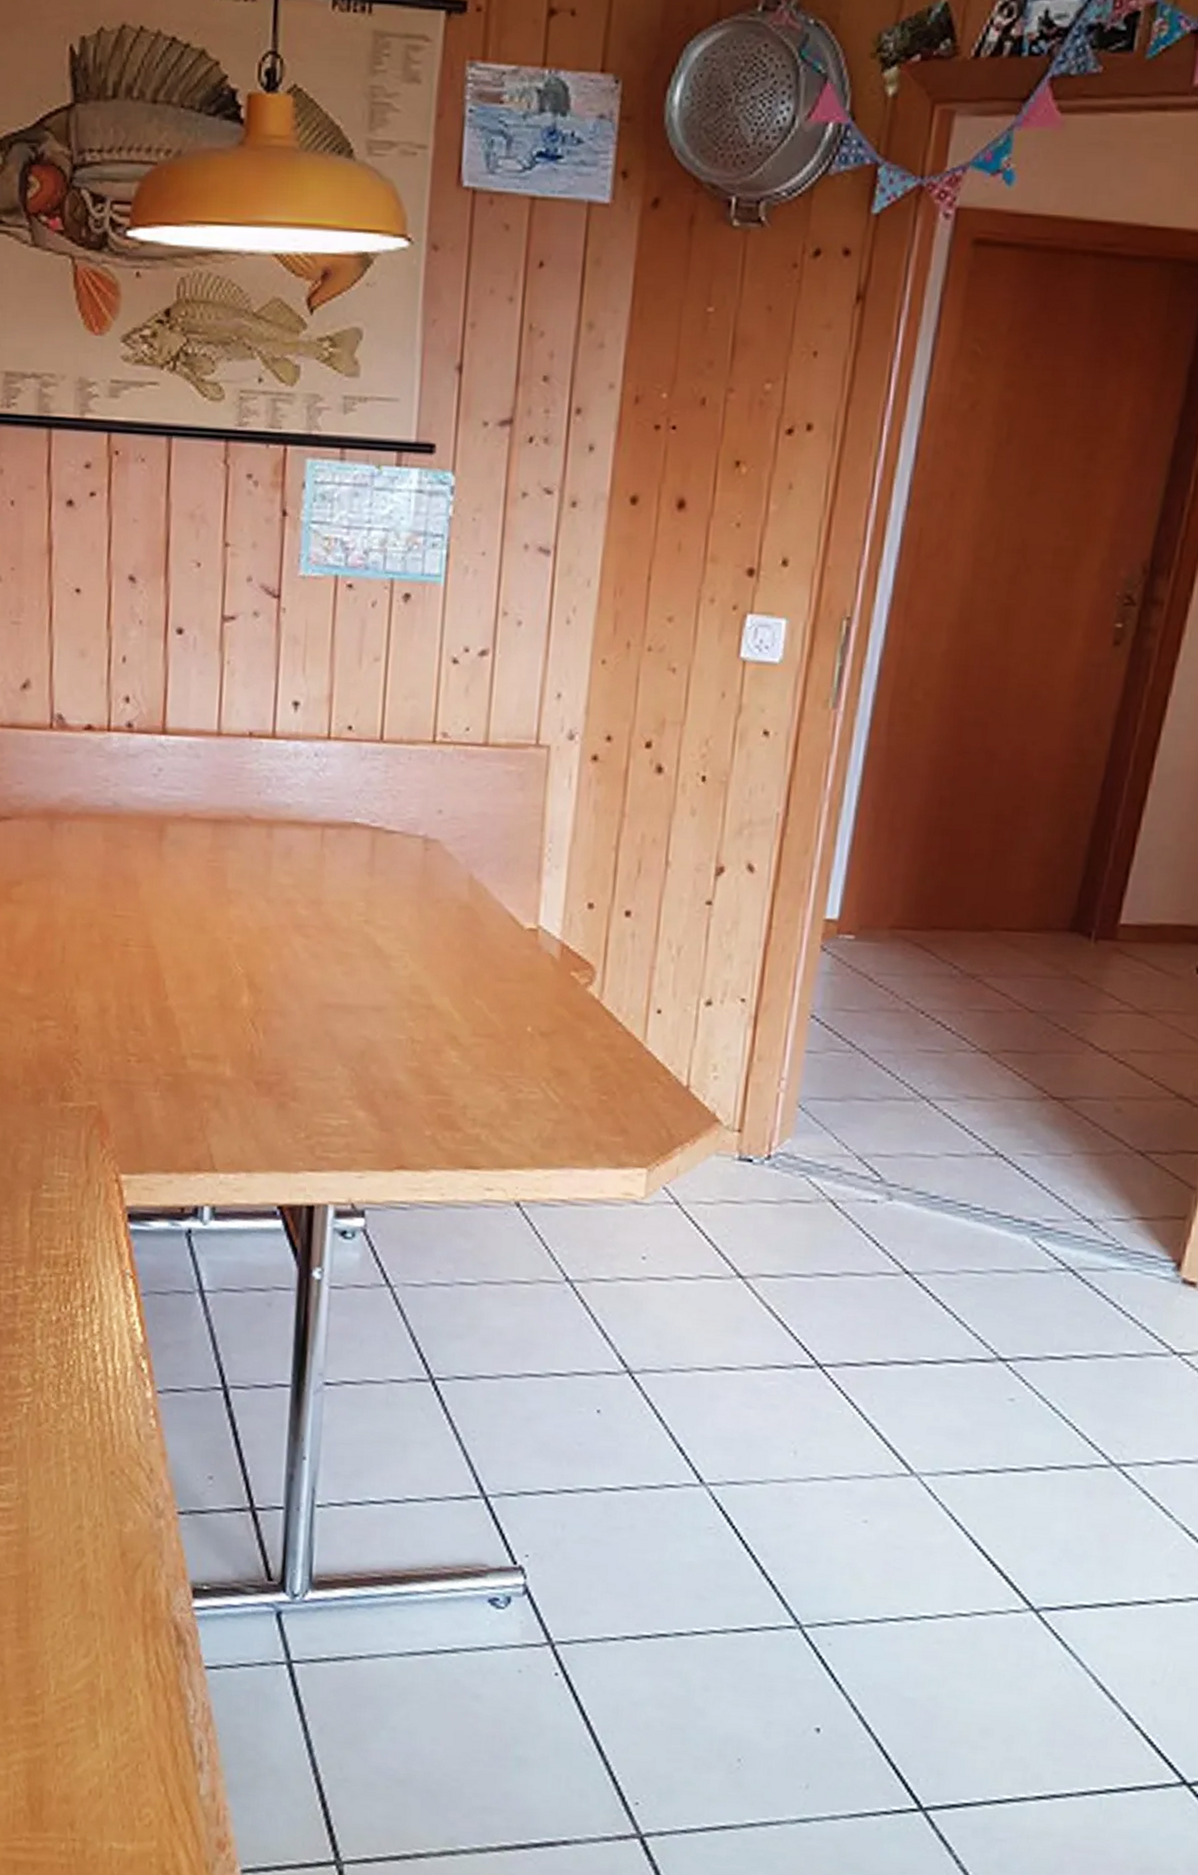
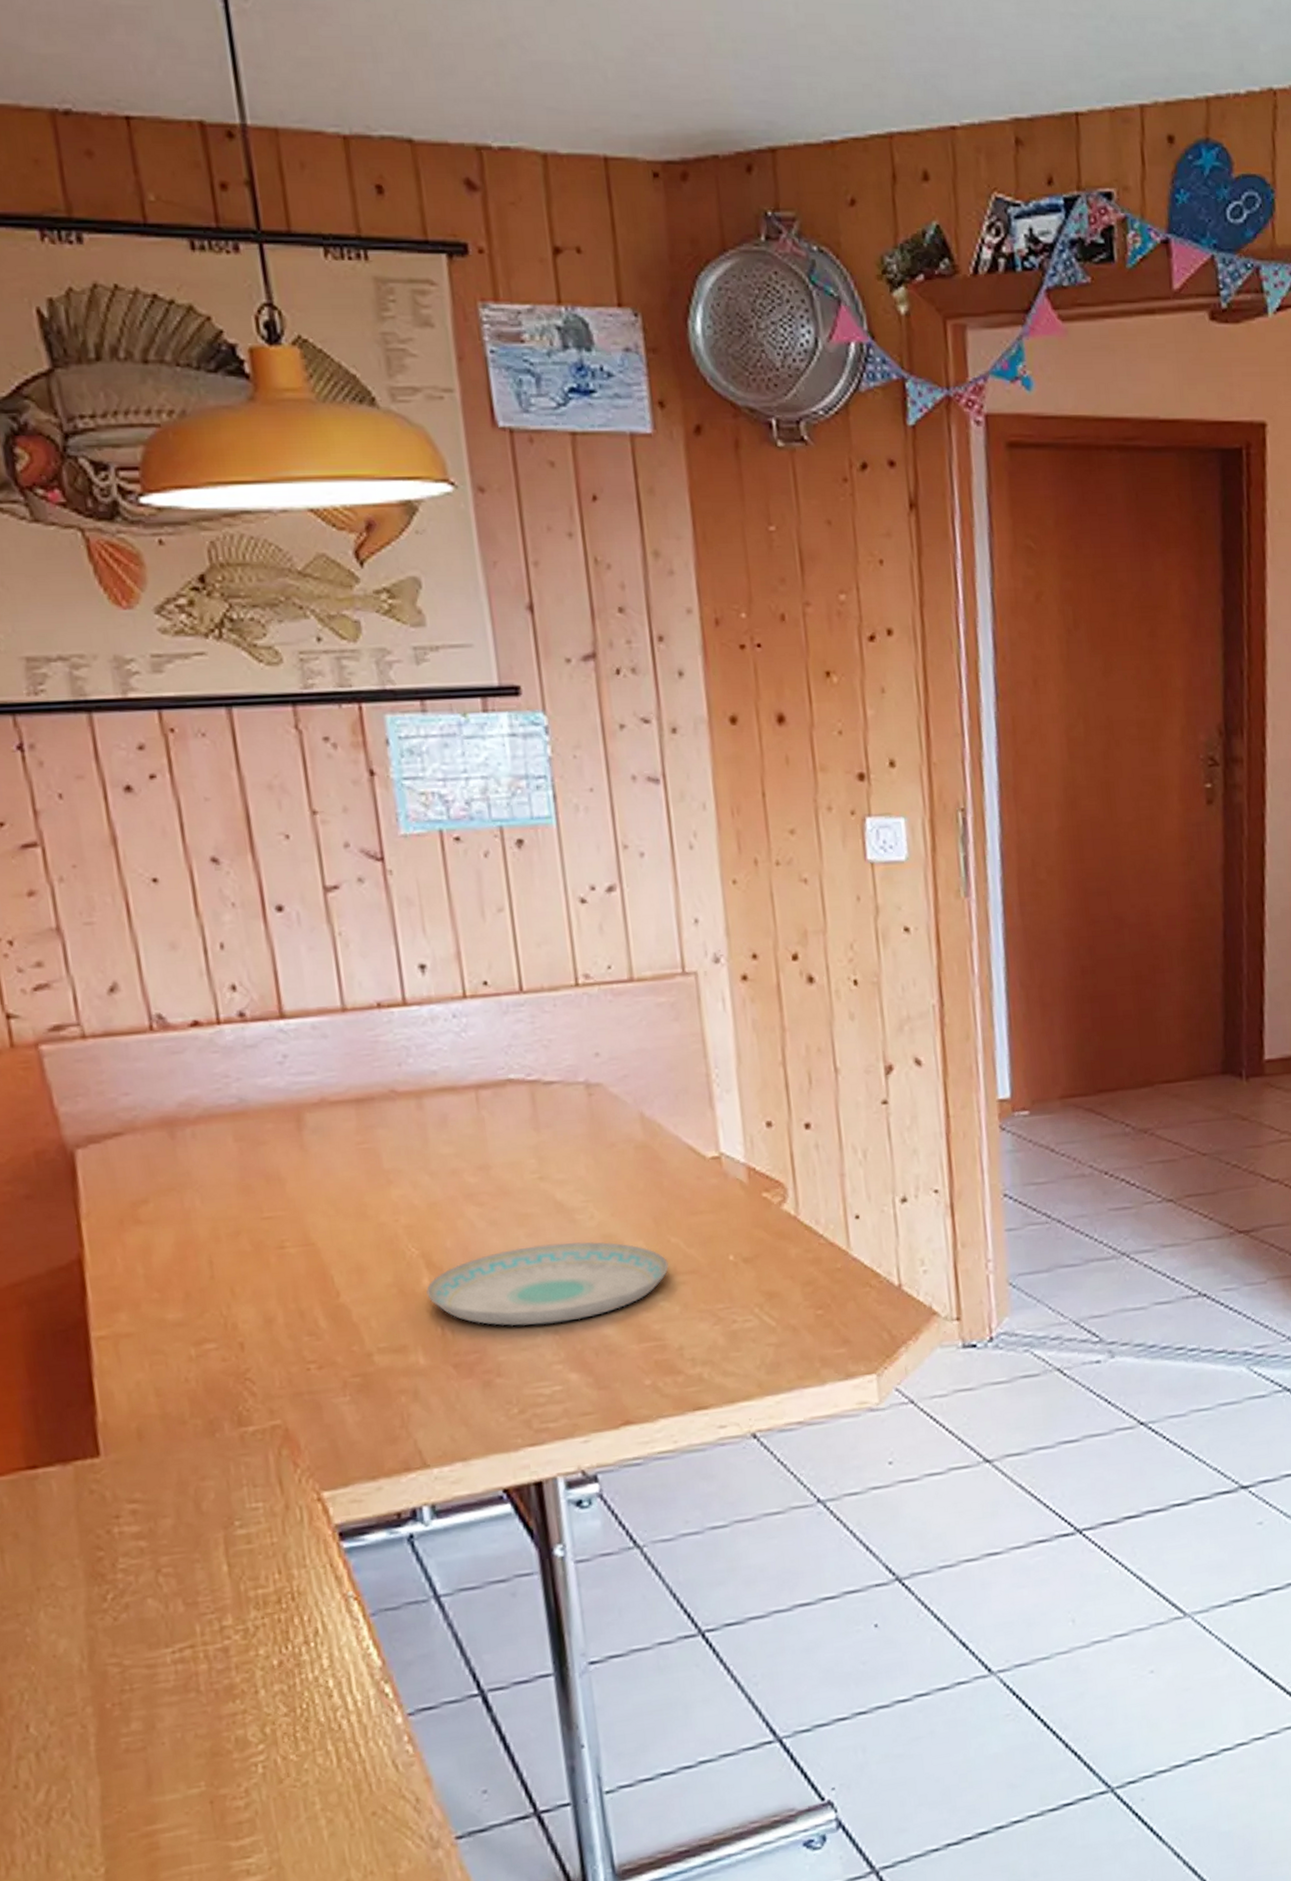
plate: none [244,983,469,1062] -> present [426,1241,669,1327]

